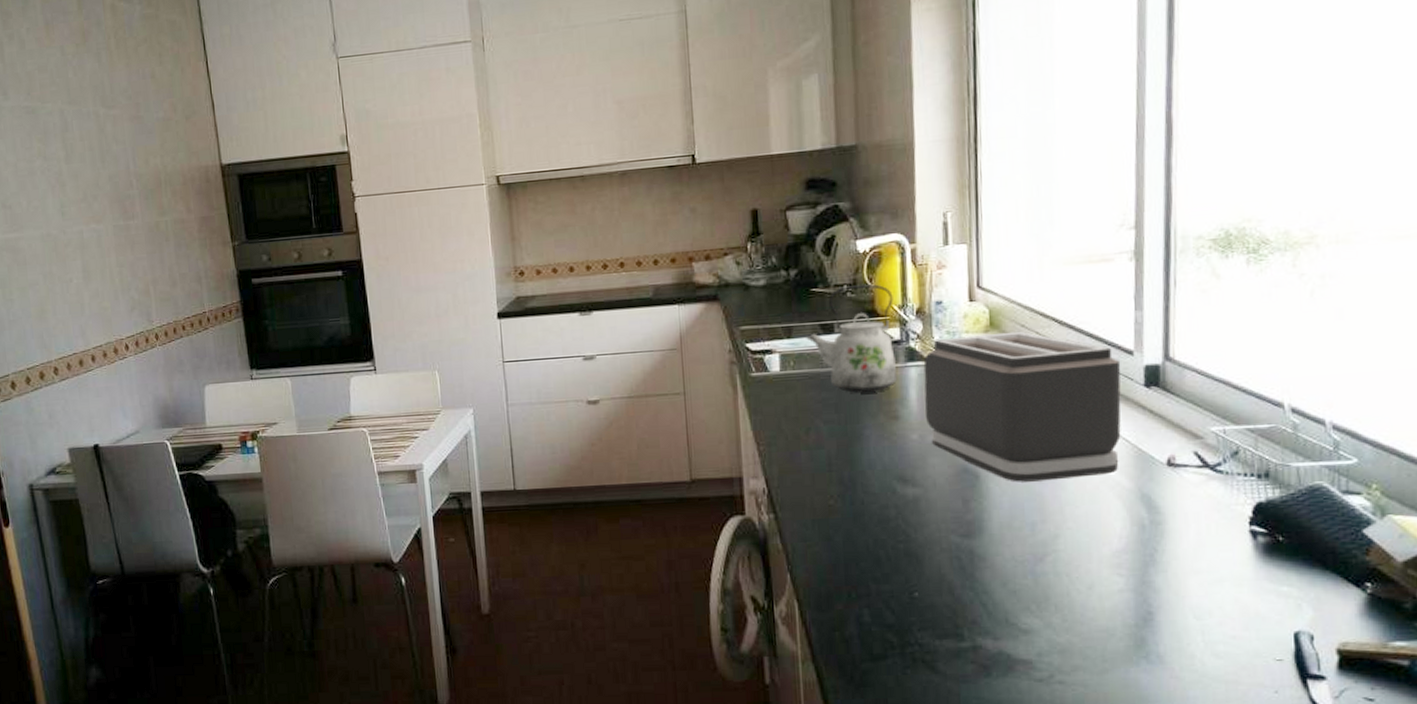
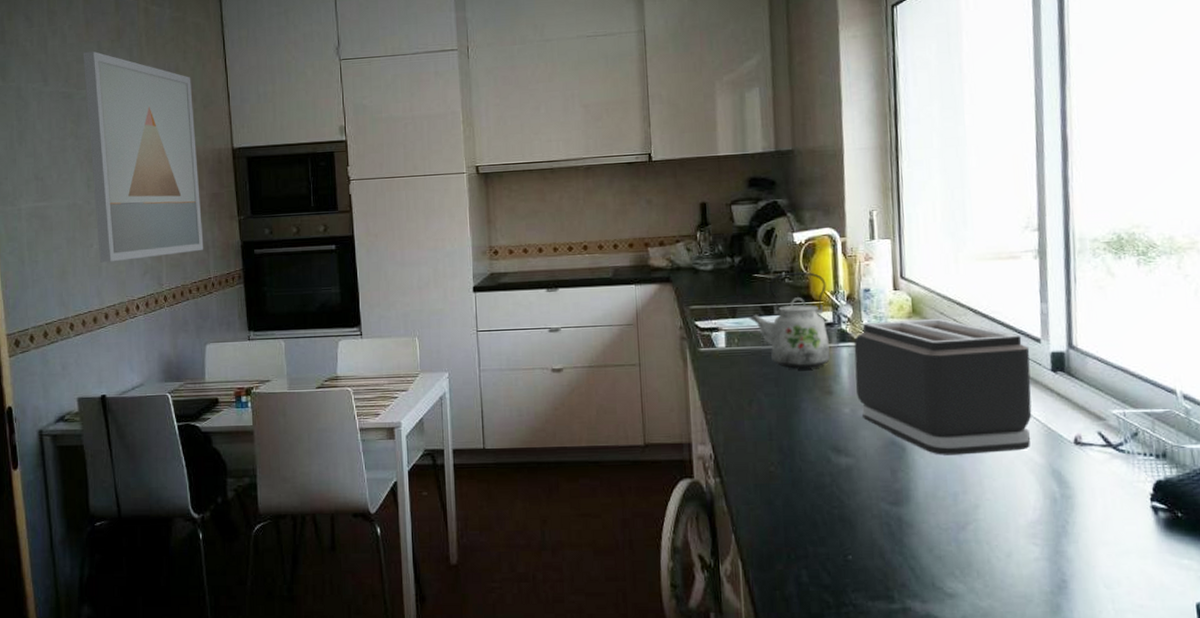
wall art: none [44,58,196,299] -> present [82,51,204,263]

